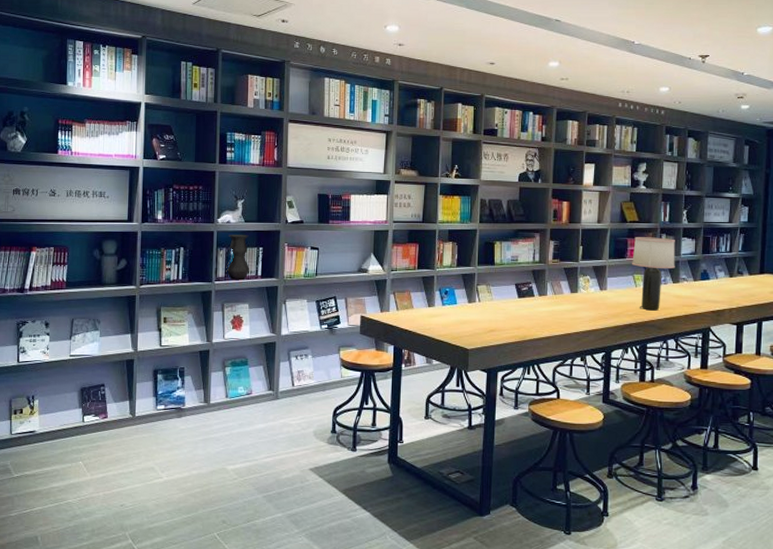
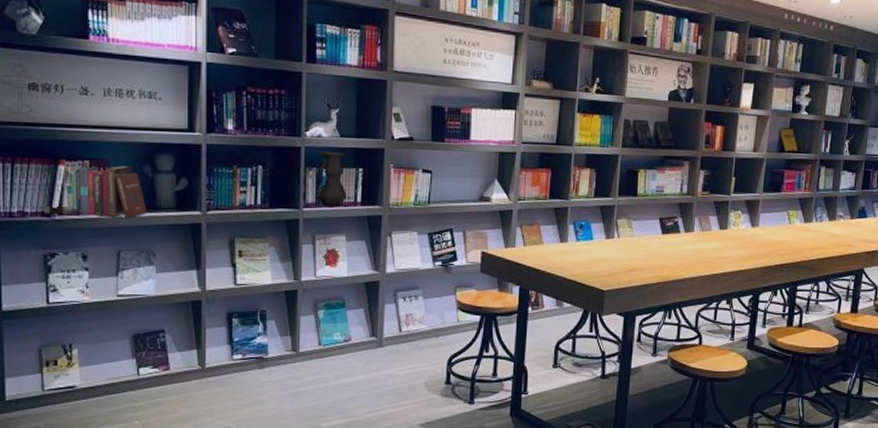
books: none [19,250,95,292] -> present [44,165,147,218]
table lamp: present [631,237,675,311] -> none [786,169,835,251]

